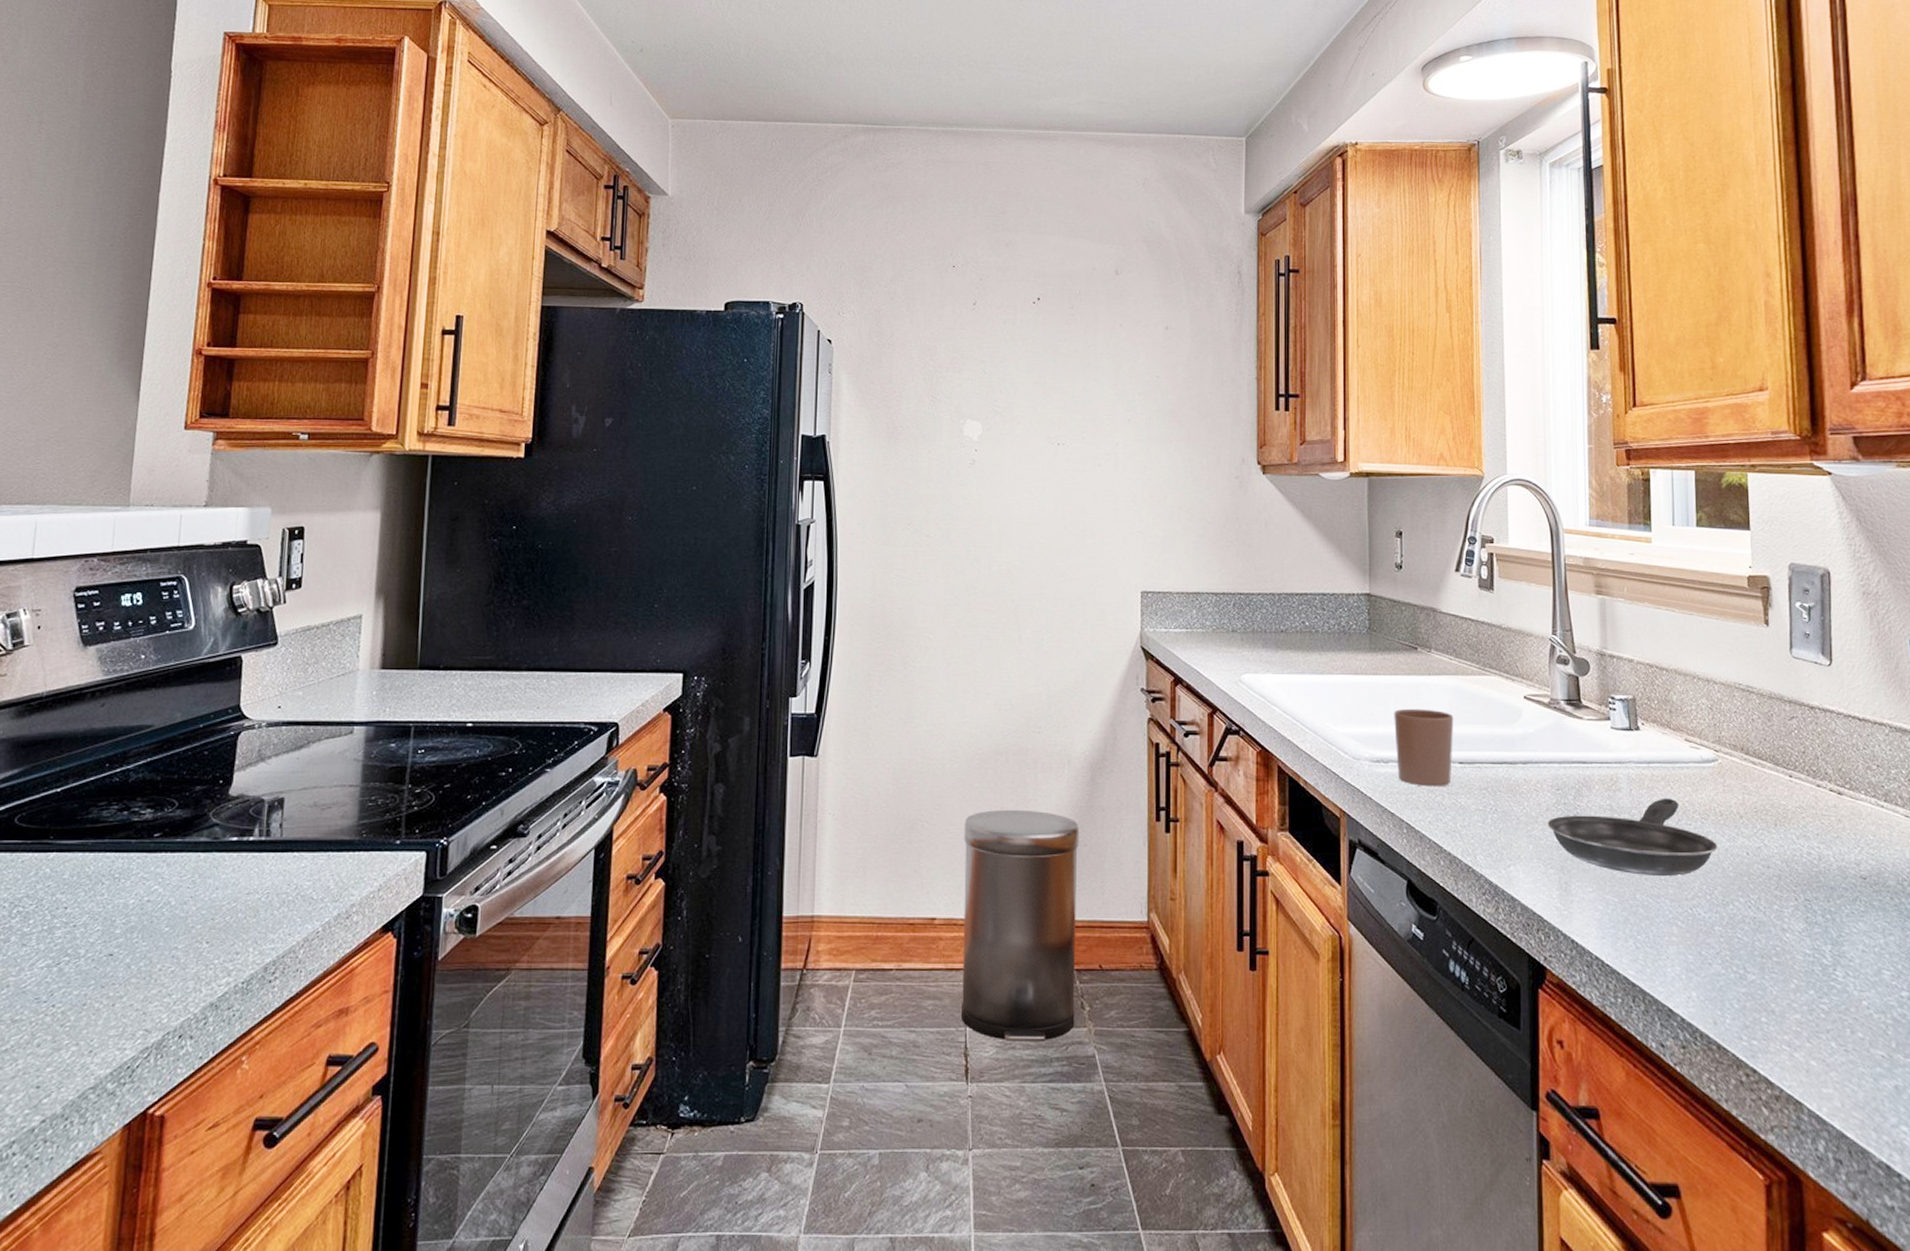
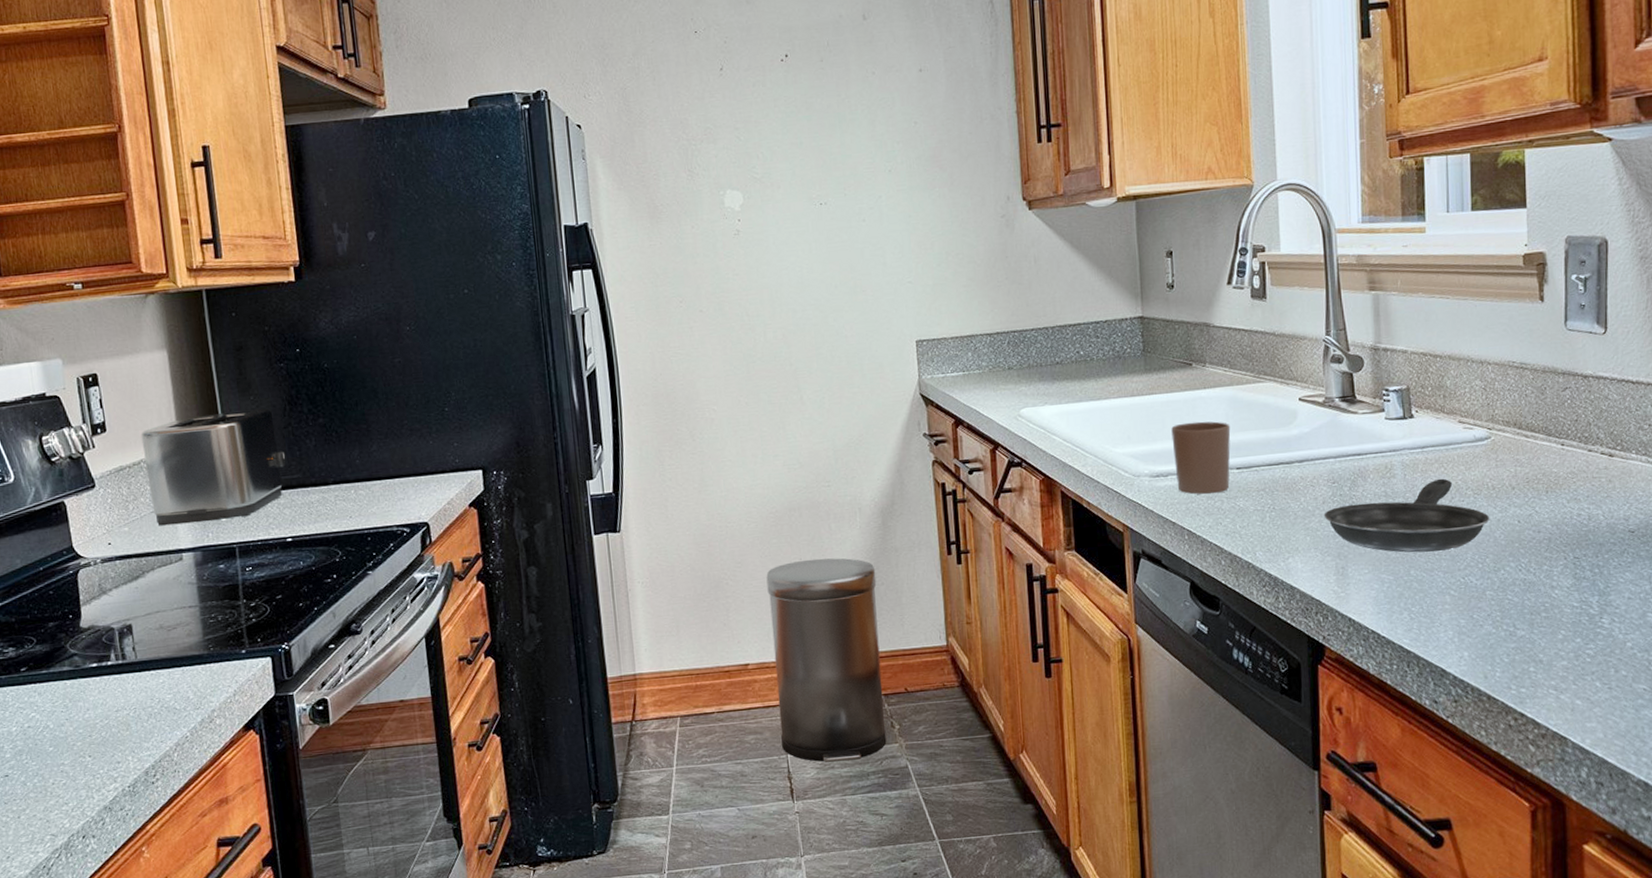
toaster: none [332,582,482,695] -> present [141,408,286,526]

